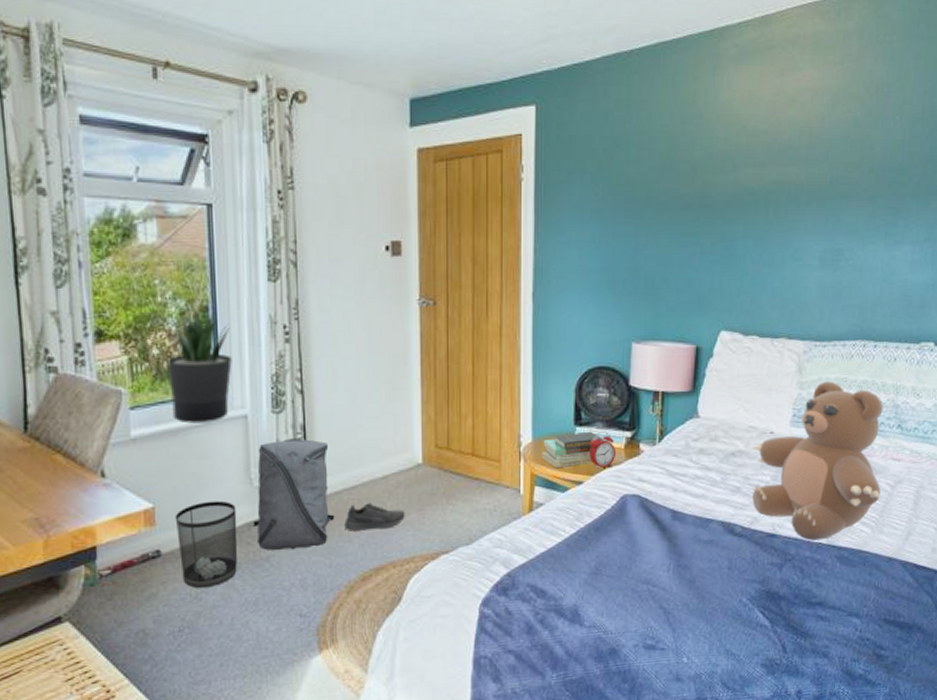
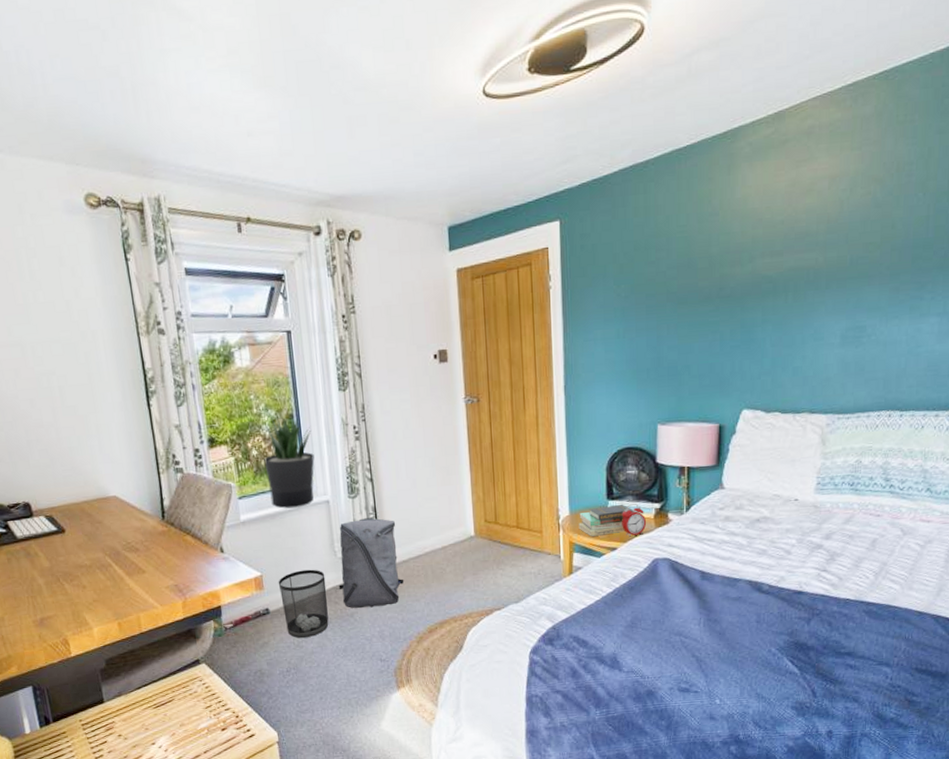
athletic shoe: present [344,503,405,531] -> none [412,569,462,593]
teddy bear: present [752,381,883,541] -> none [778,450,911,597]

